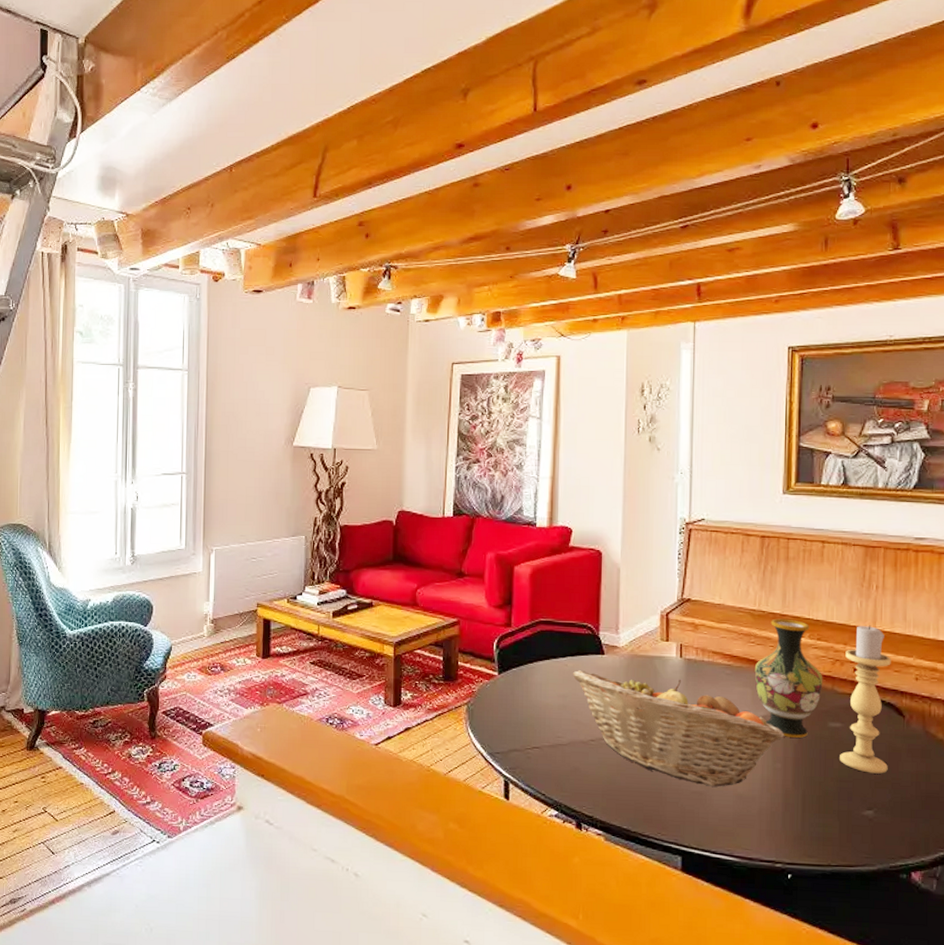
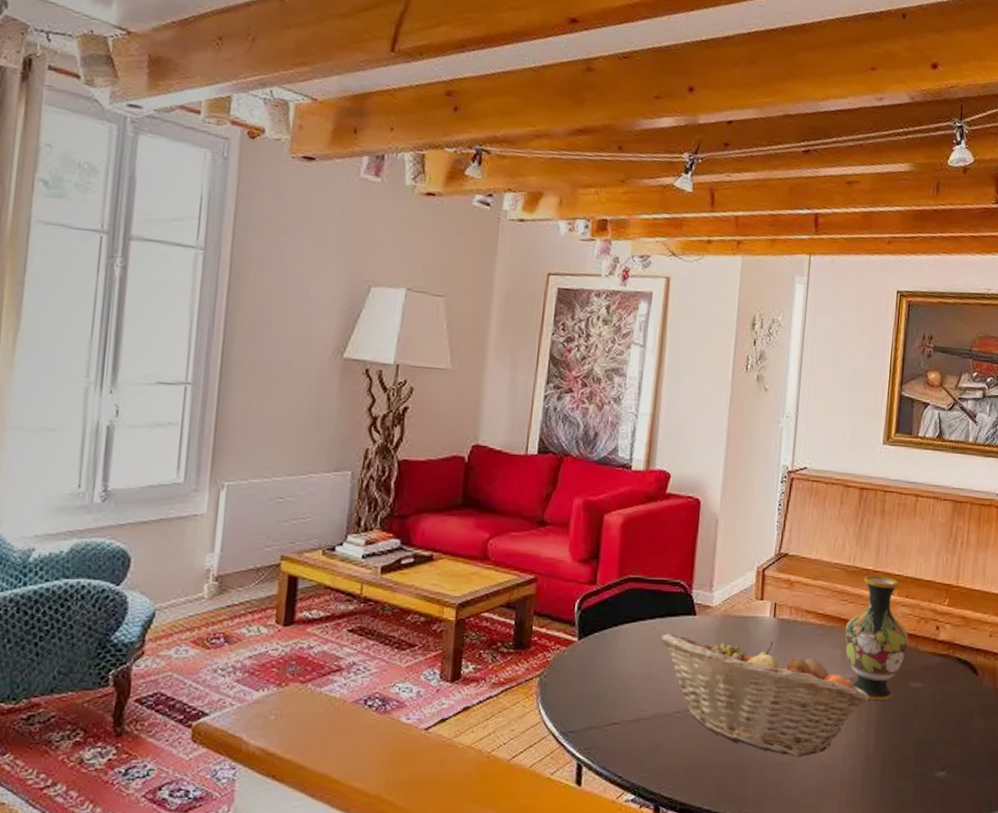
candle holder: present [840,625,891,774] -> none [918,582,970,733]

